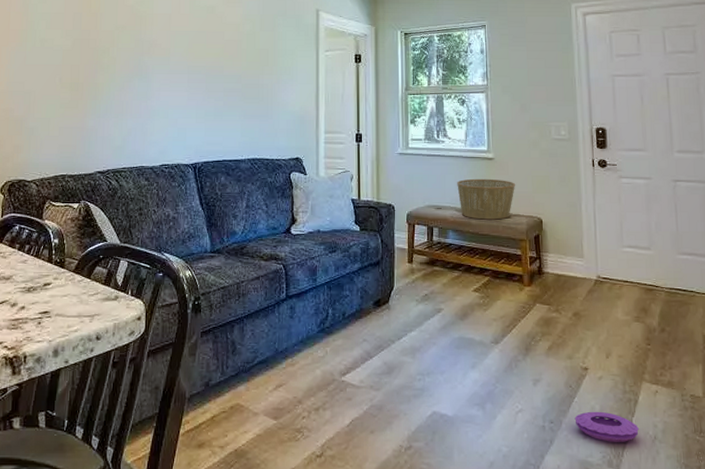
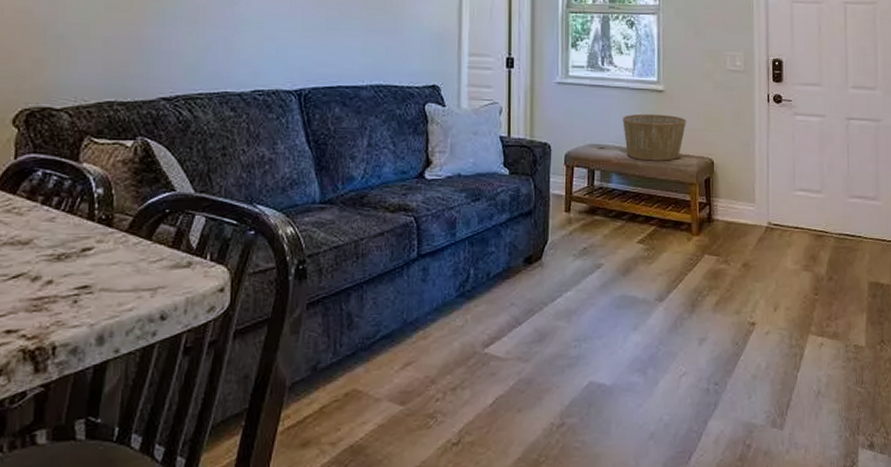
dog toy: present [574,411,640,443] -> none [740,368,804,401]

